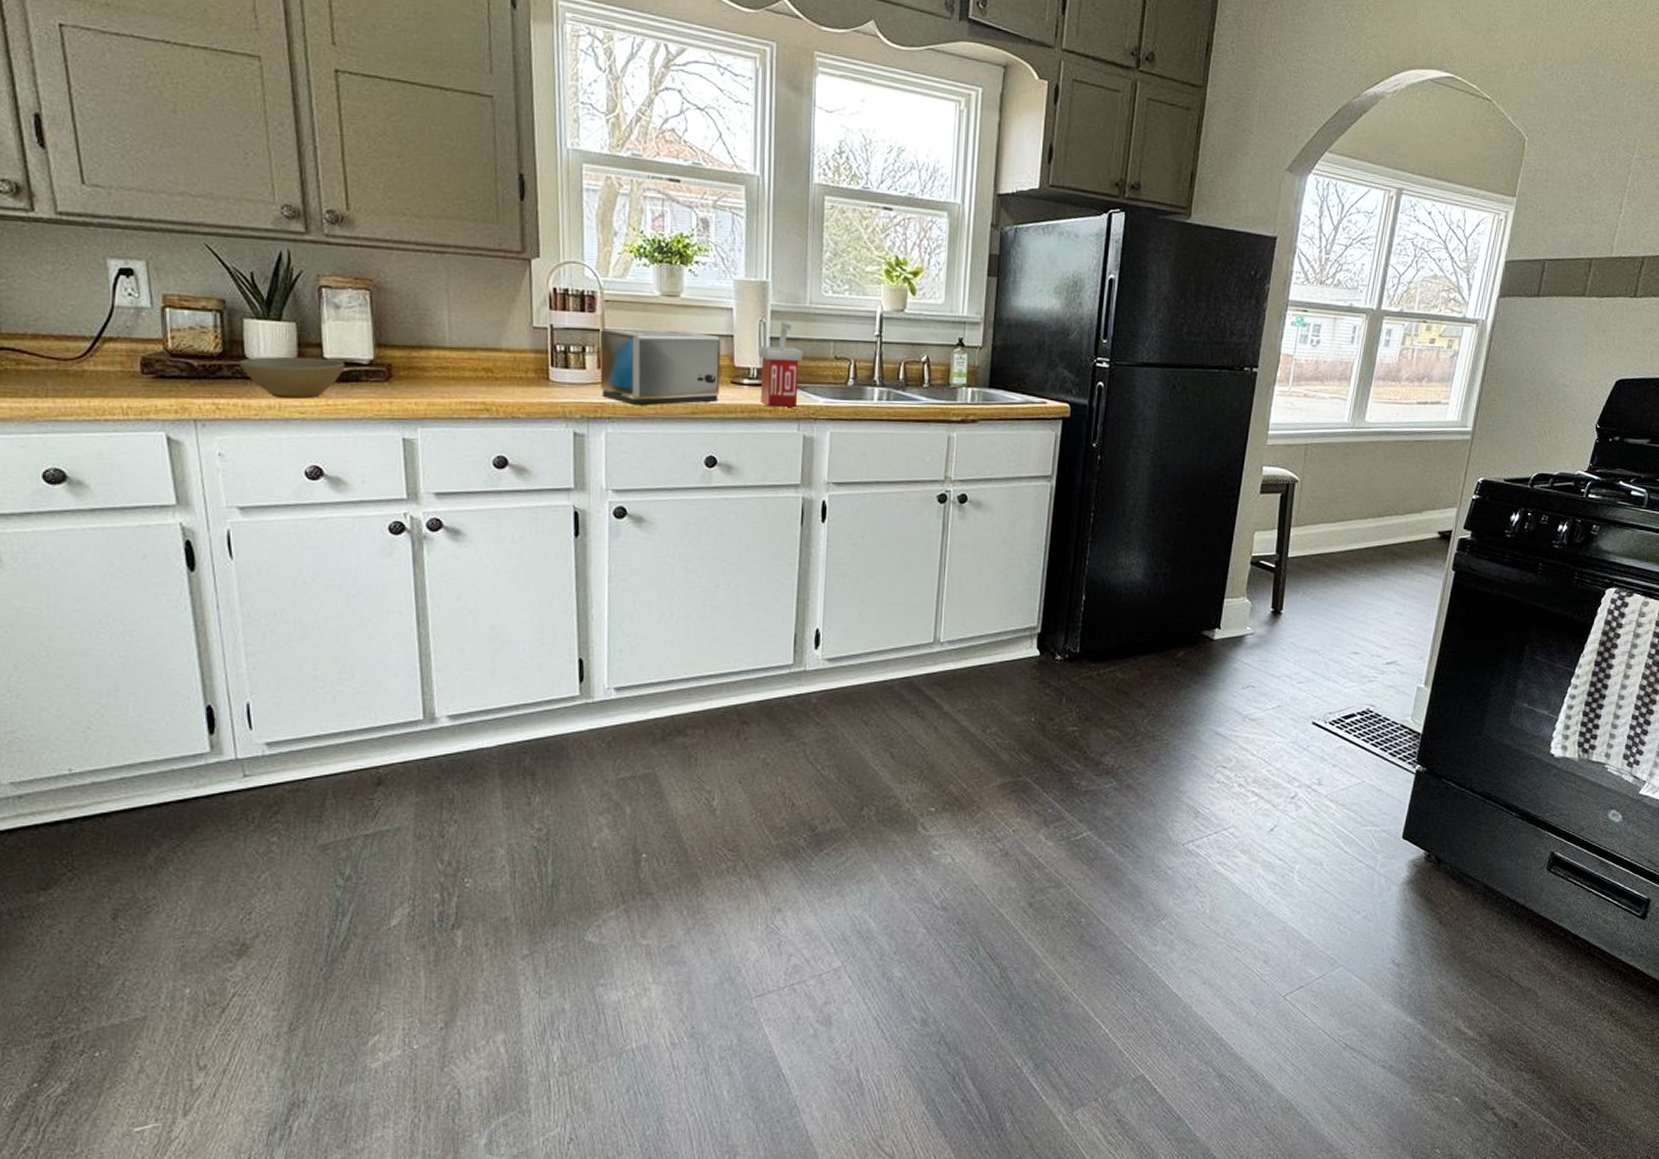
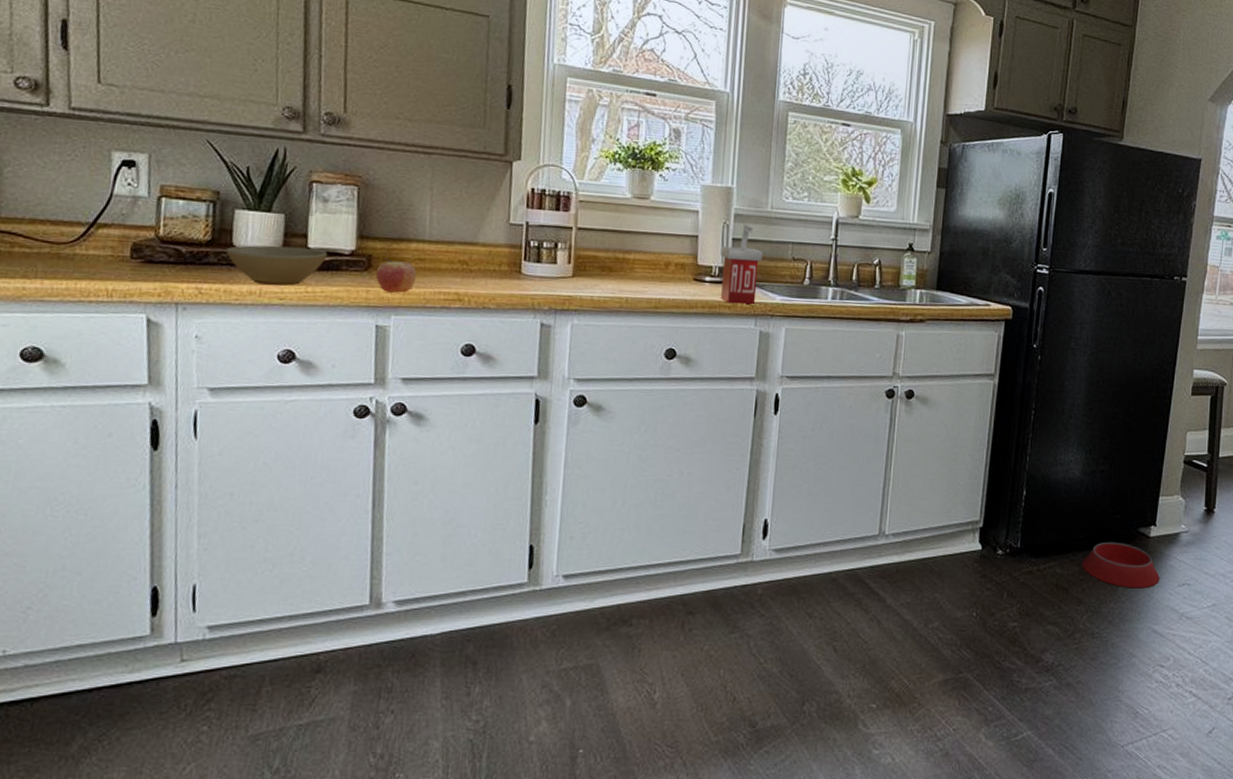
fruit: none [397,366,441,405] -> present [375,257,417,294]
toaster: present [599,328,721,406] -> none [569,226,687,300]
pet bowl: none [1144,645,1224,692] -> present [1082,541,1160,589]

